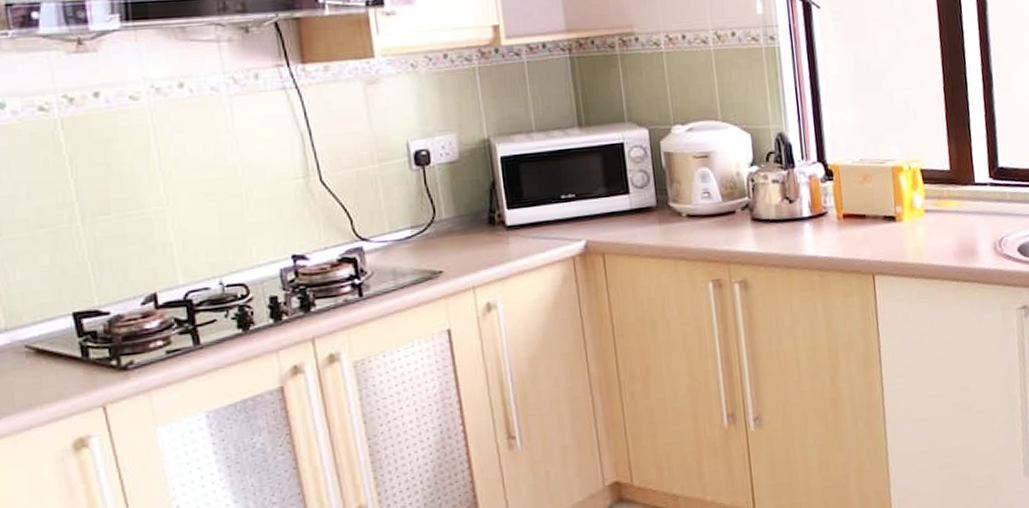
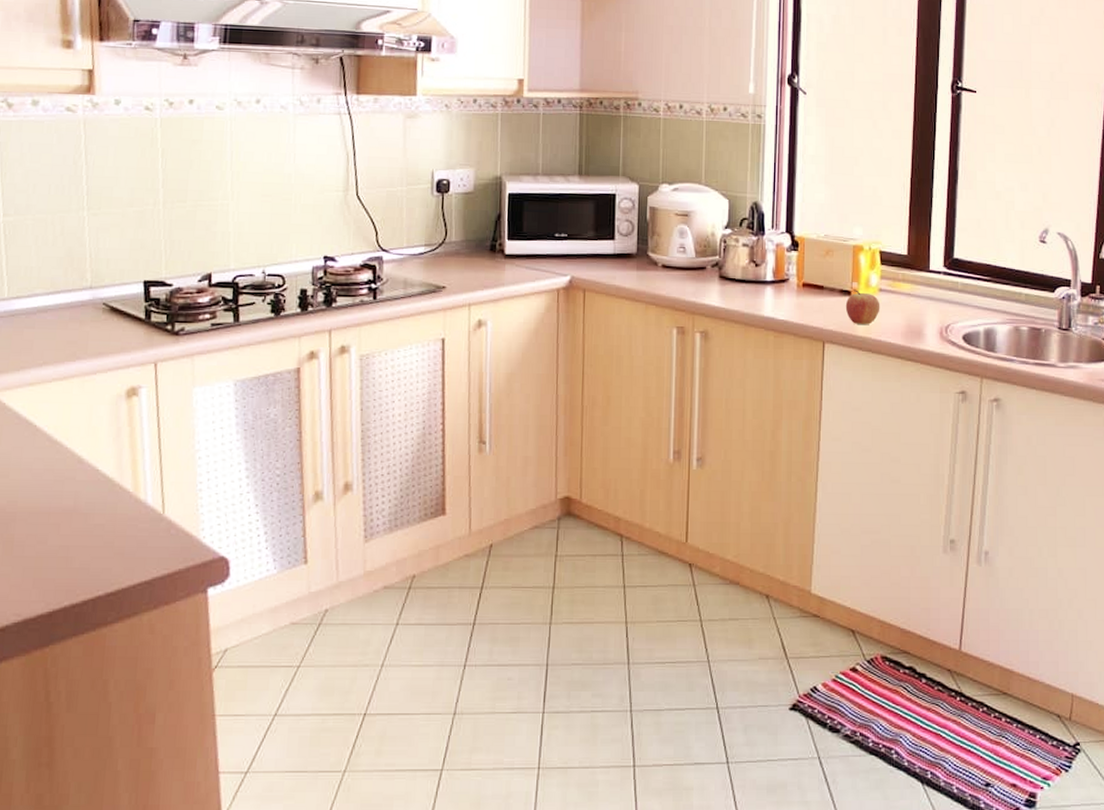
fruit: none [891,214,929,251] -> present [845,289,880,324]

